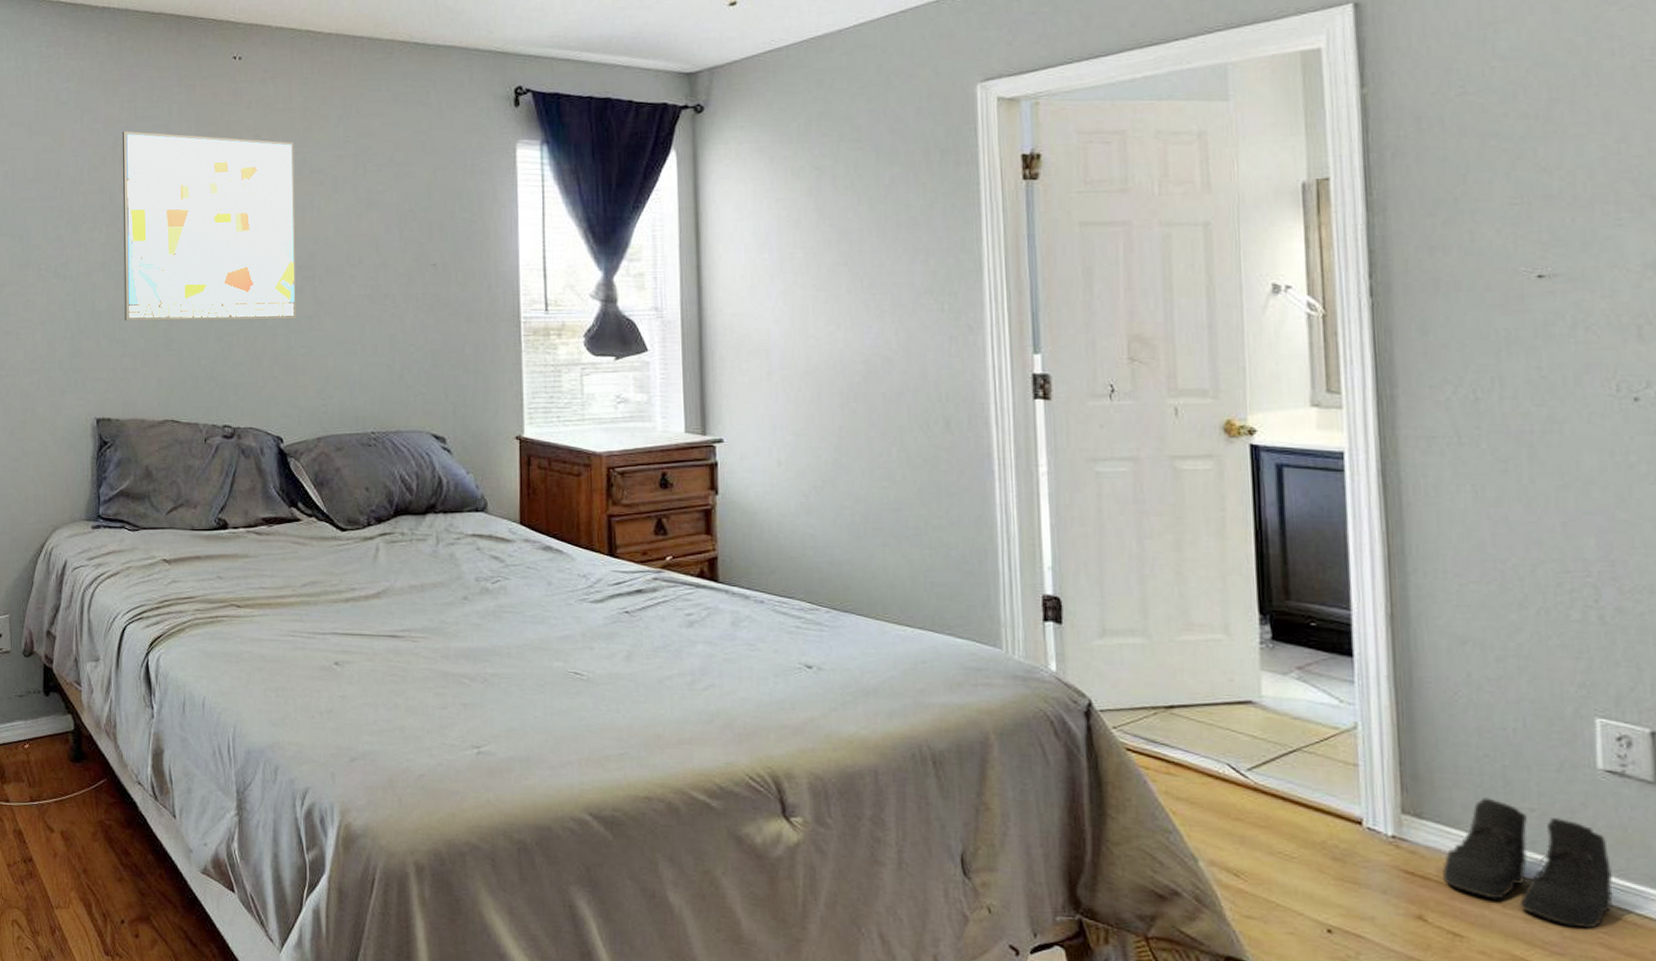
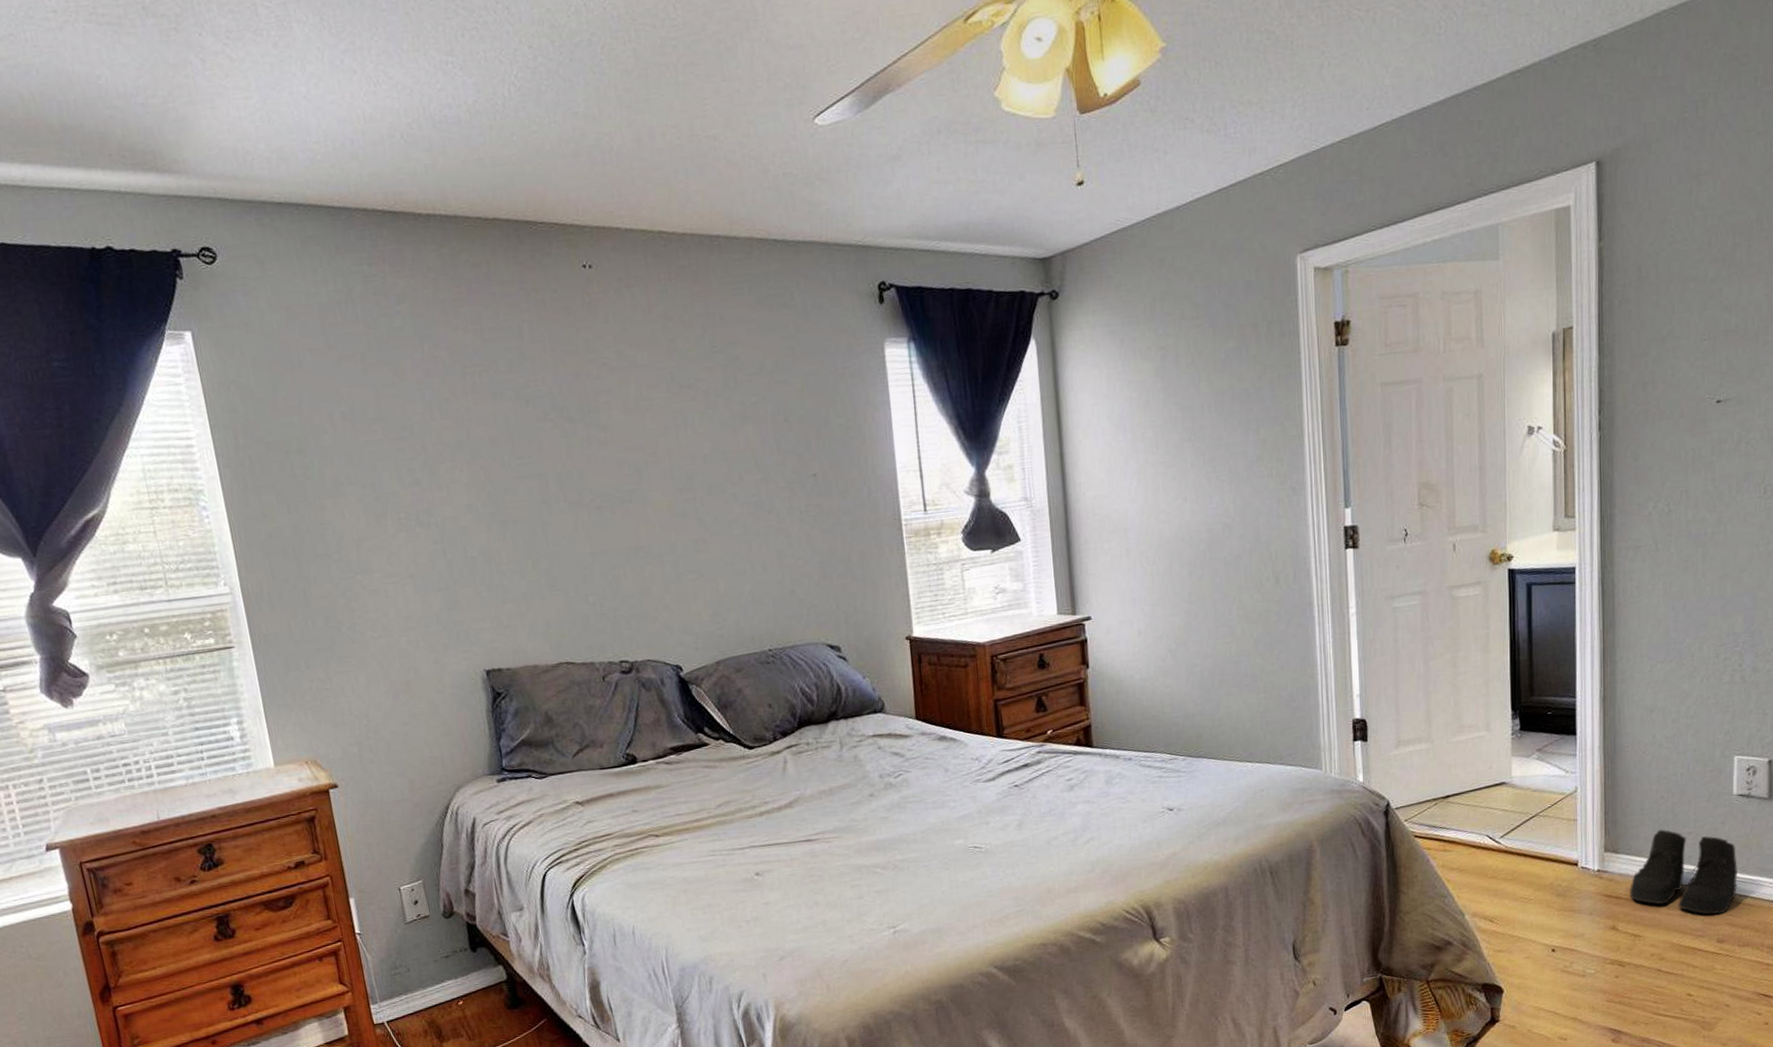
wall art: present [122,131,297,322] -> none [470,356,683,565]

